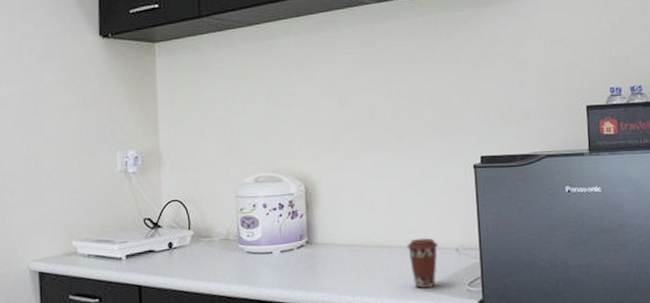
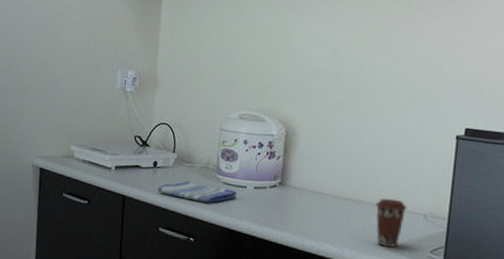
dish towel: none [176,257,264,277] -> present [157,180,237,203]

